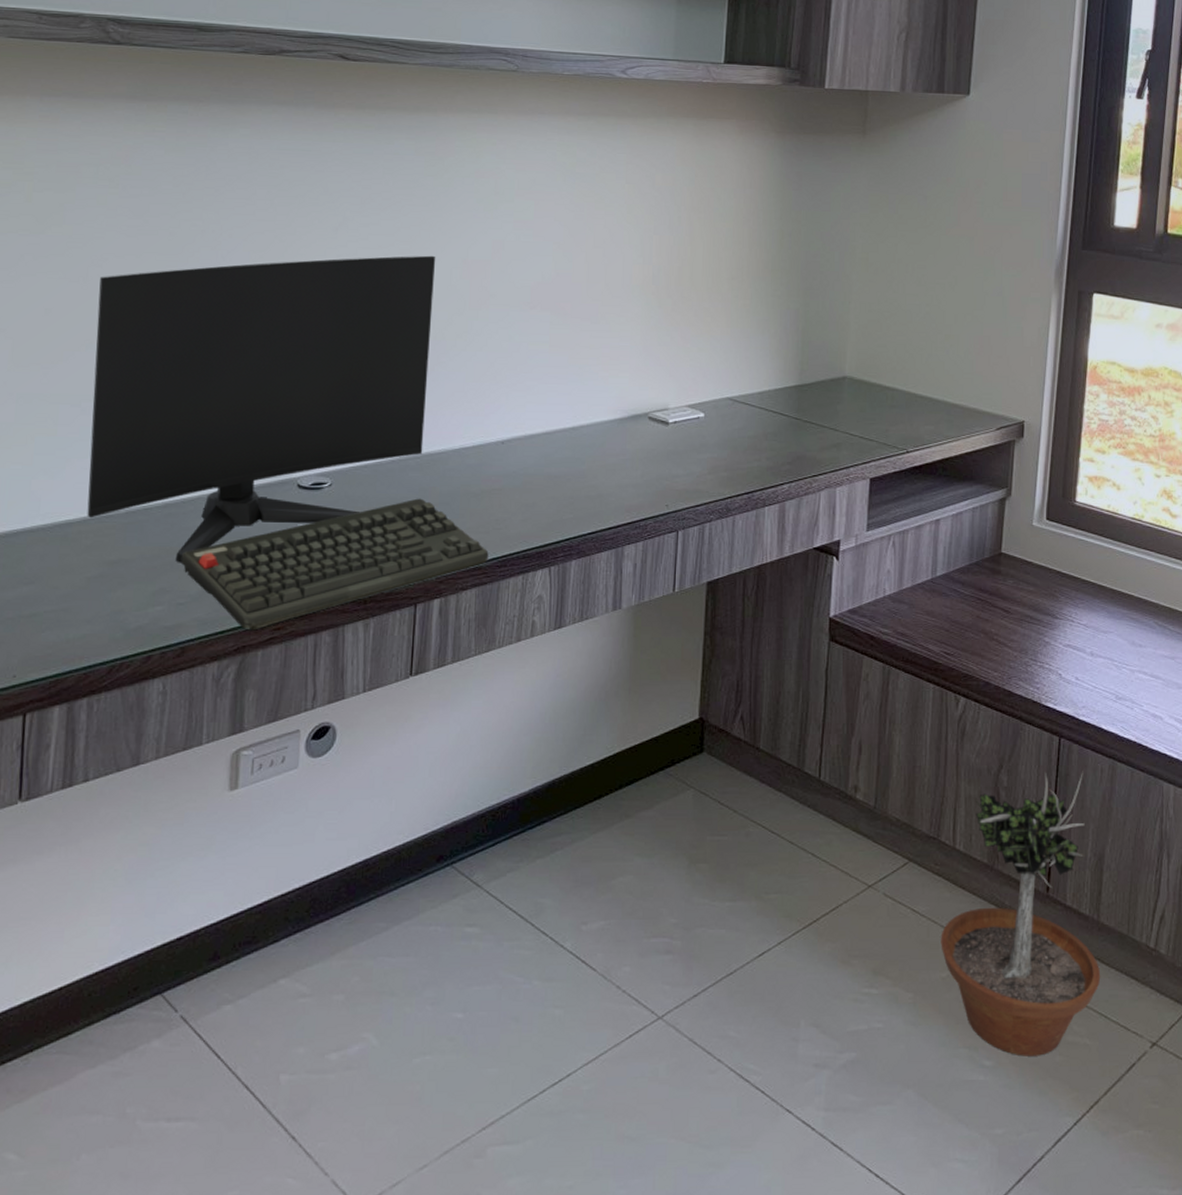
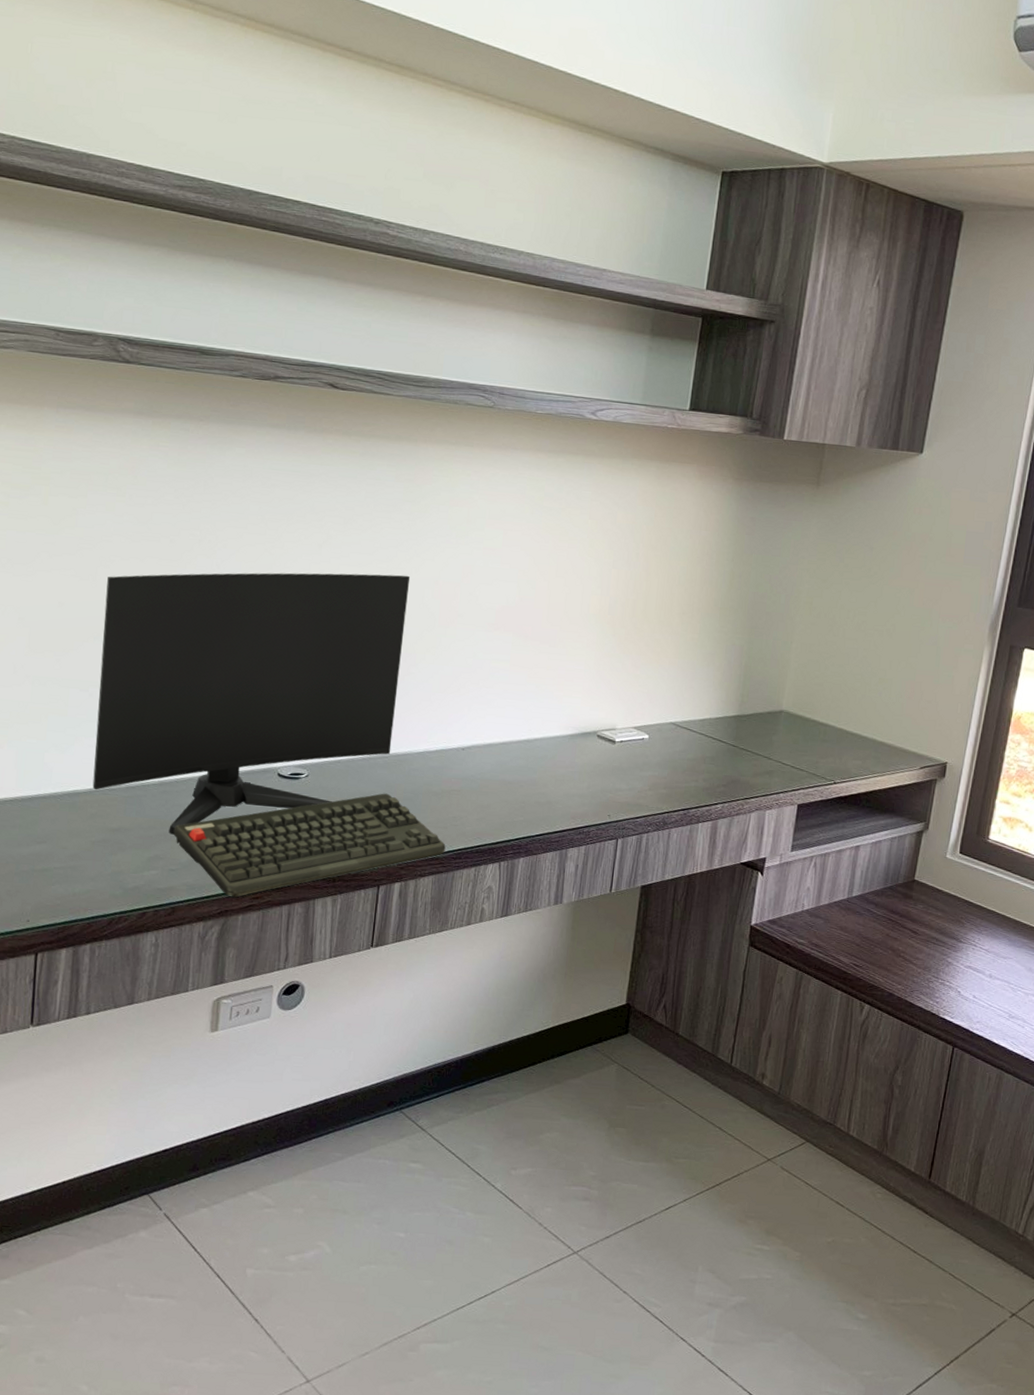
potted tree: present [941,771,1101,1056] -> none [829,1076,972,1315]

